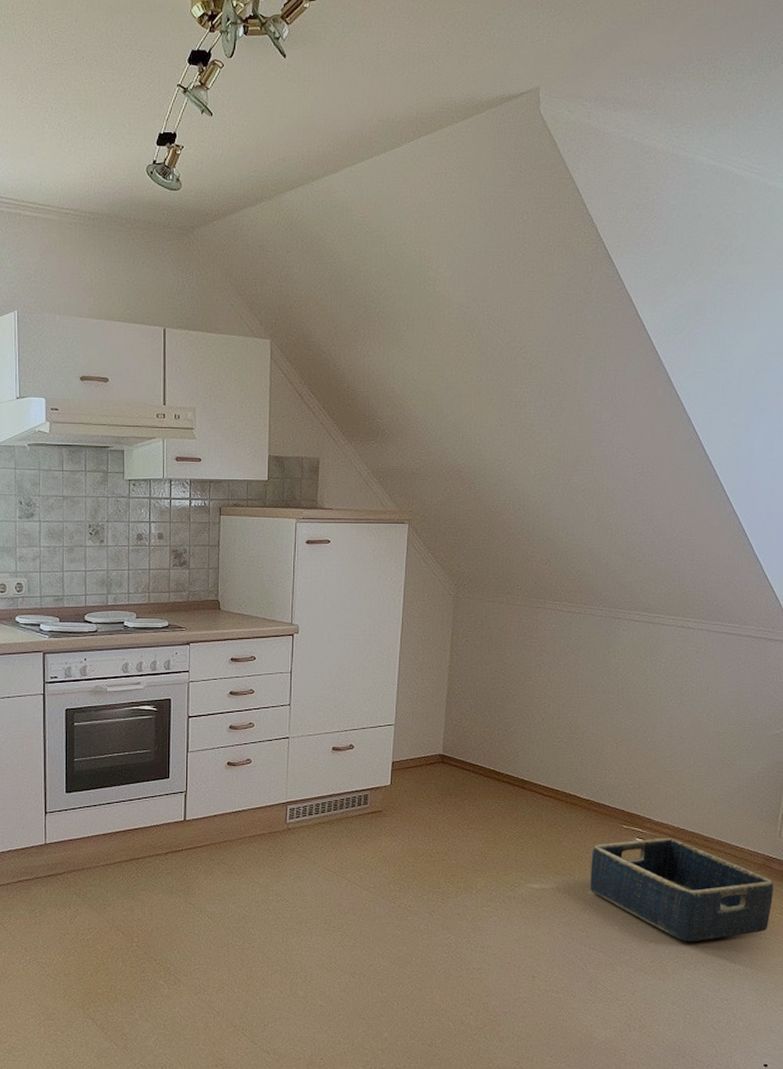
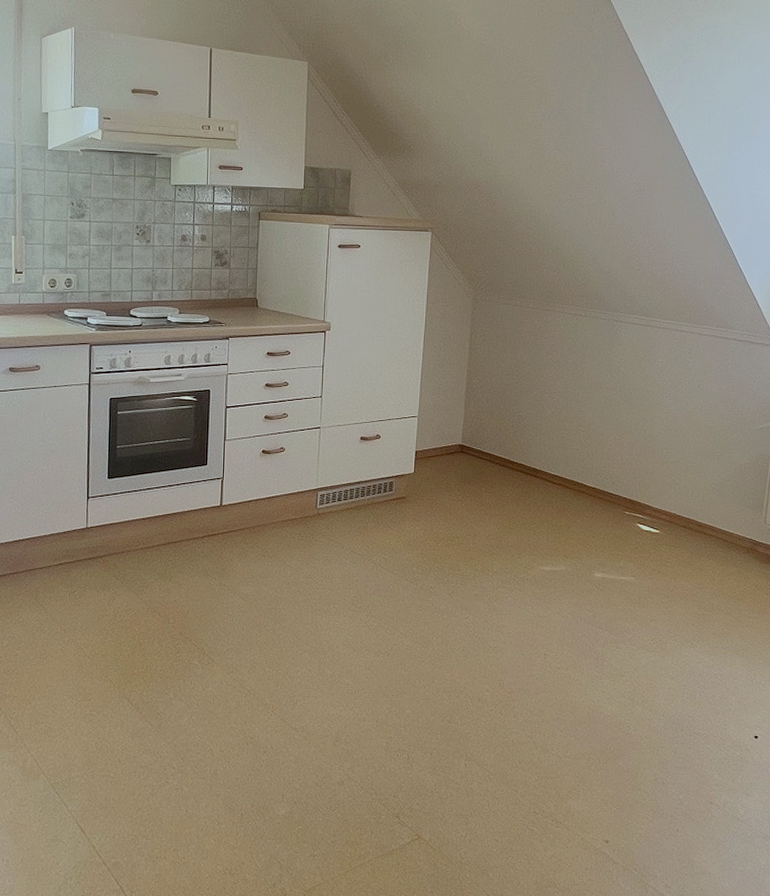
basket: present [590,837,774,942] -> none [596,523,761,621]

